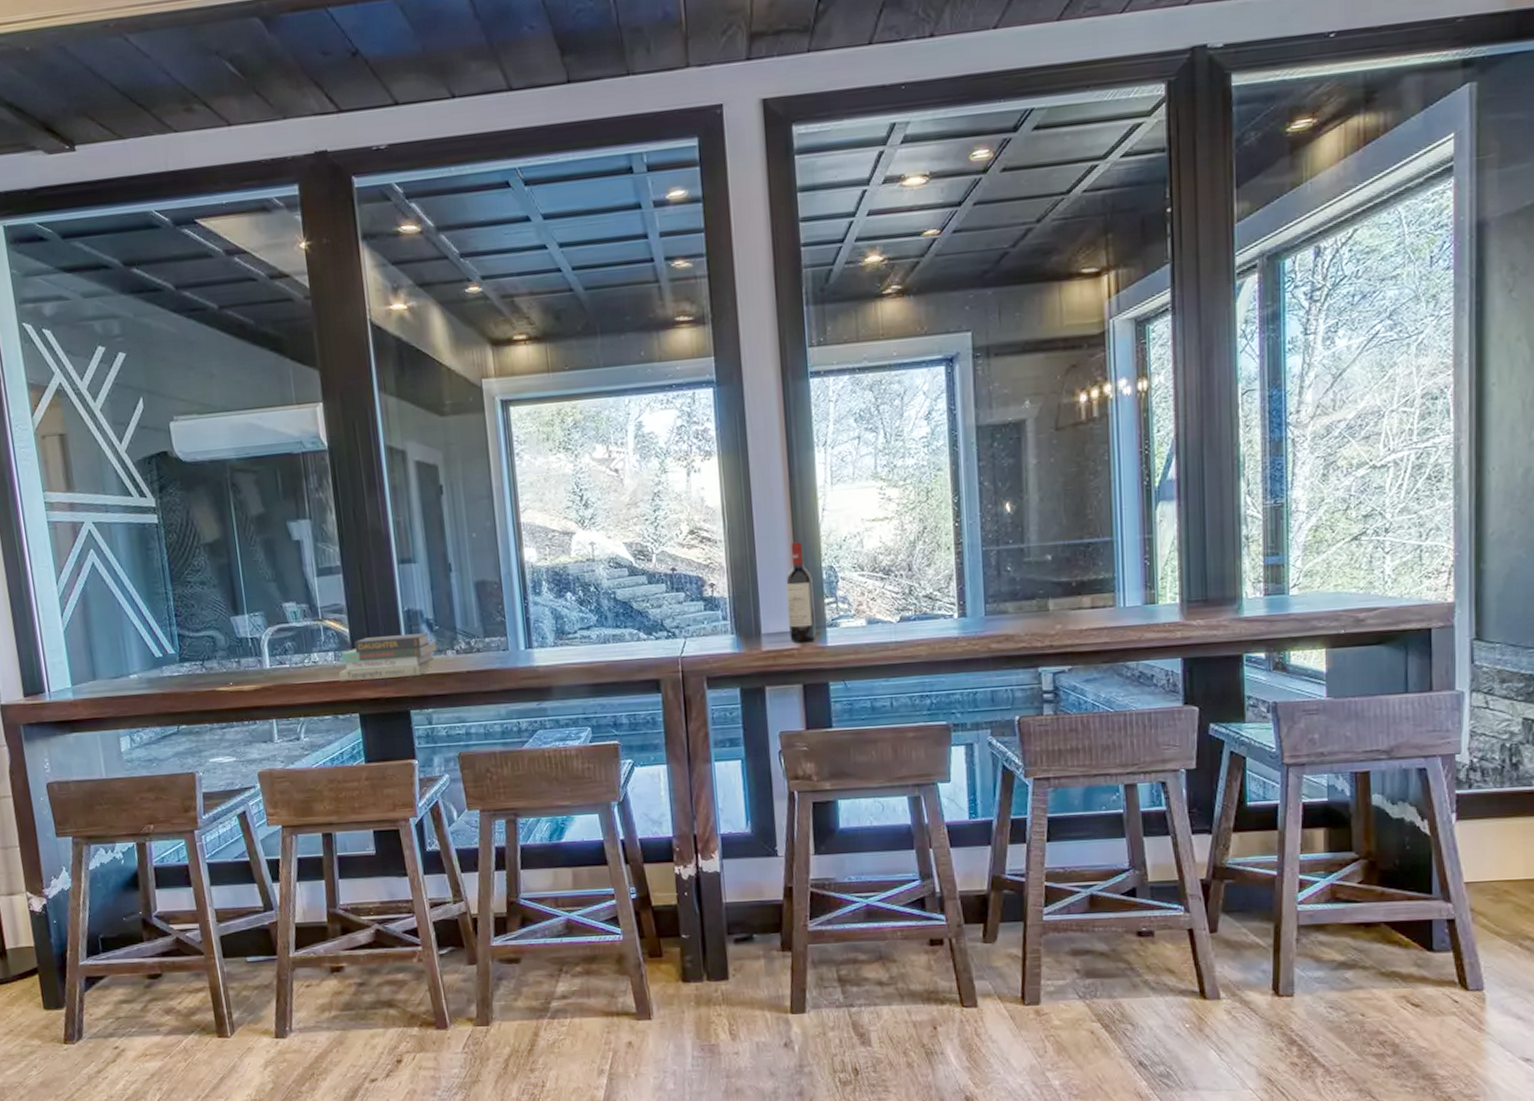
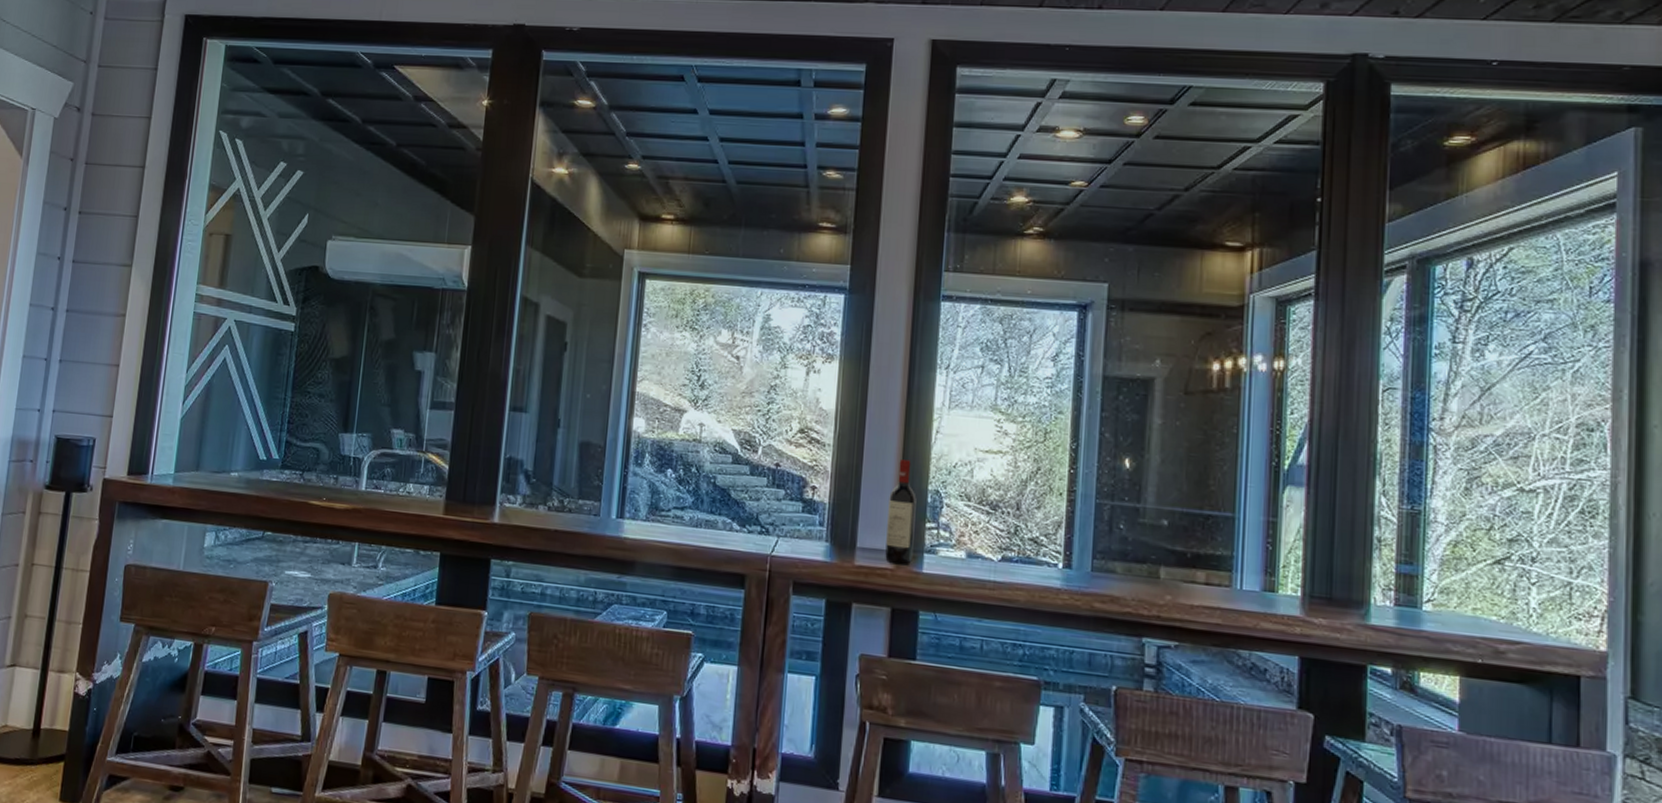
books: present [339,633,436,682] -> none [429,477,530,525]

